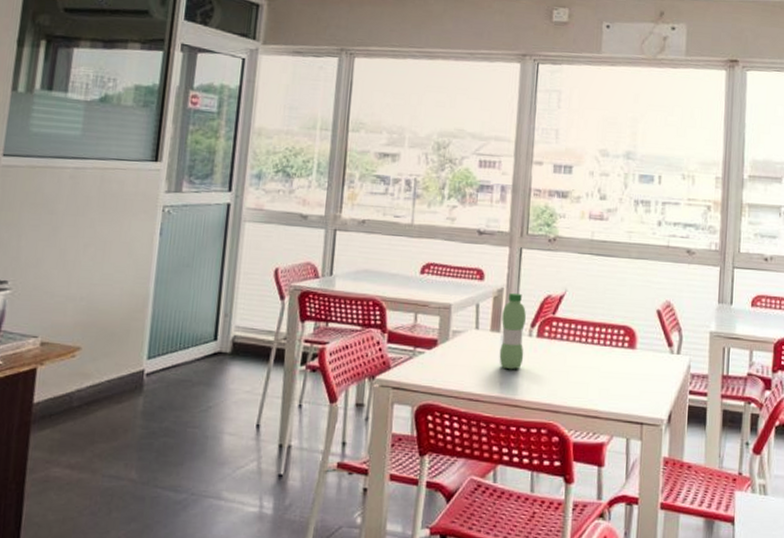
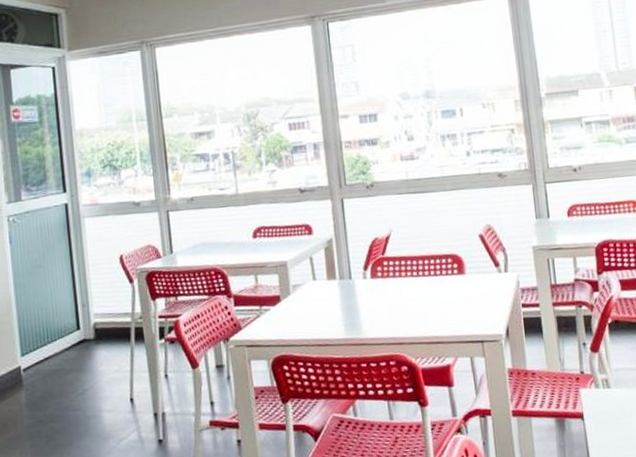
water bottle: present [499,292,526,370] -> none [335,240,362,312]

